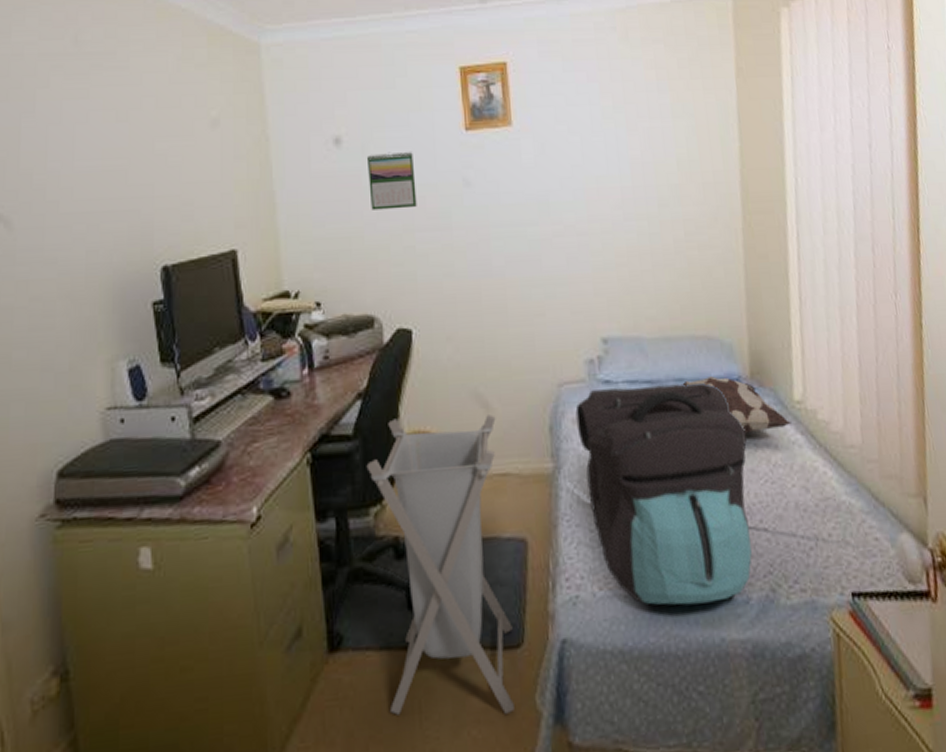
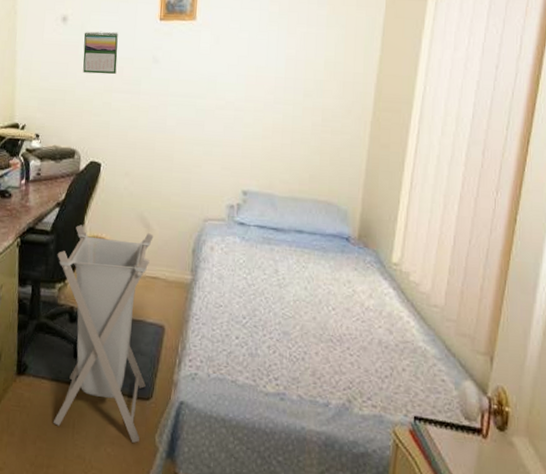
backpack: present [575,382,753,605] -> none [213,228,347,400]
decorative pillow: present [680,376,791,434] -> none [300,232,386,282]

